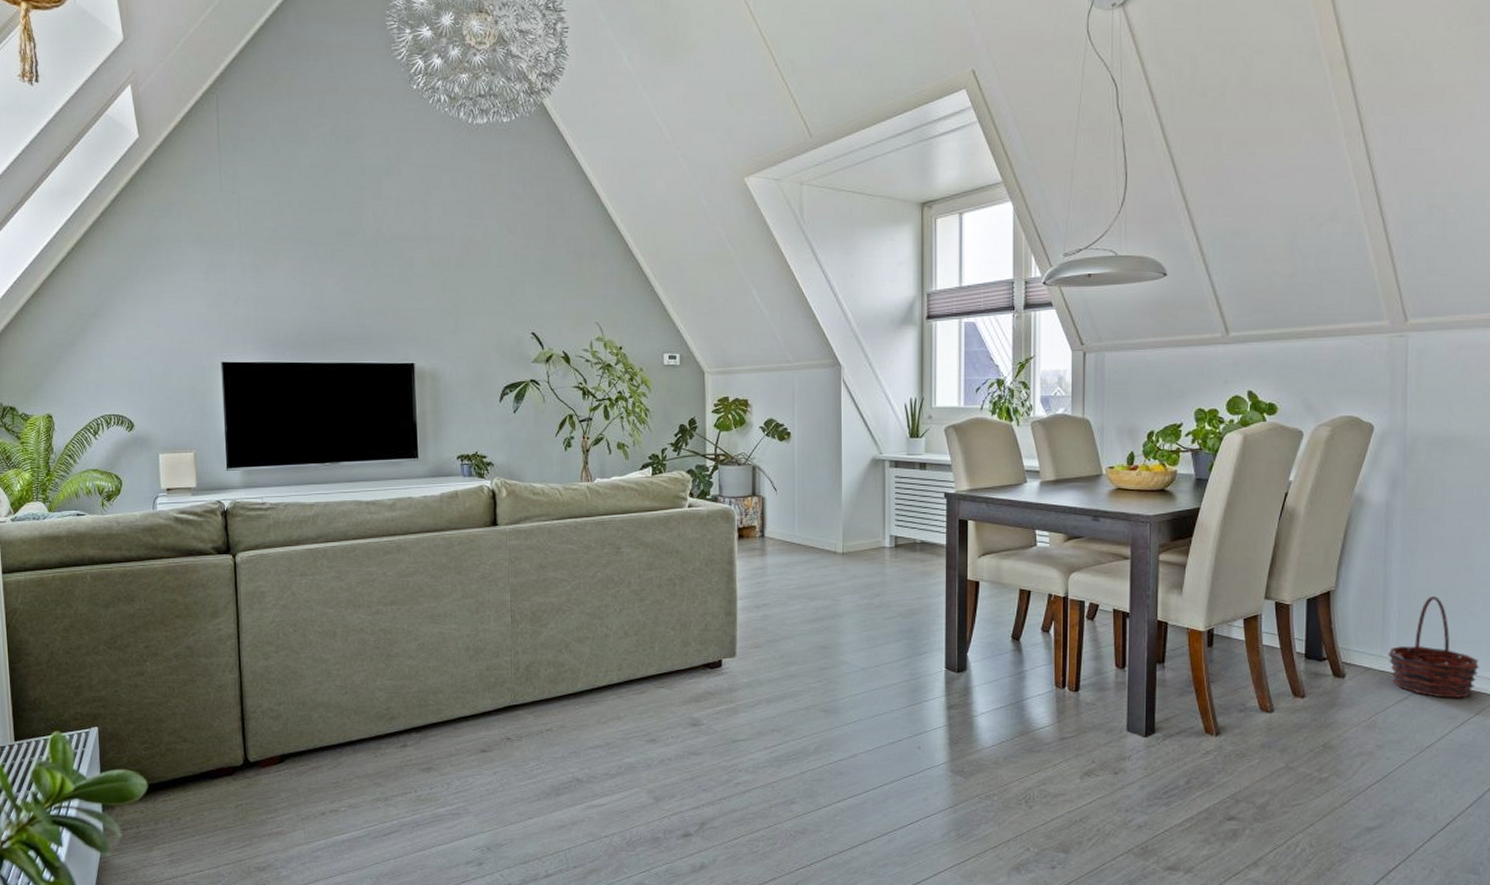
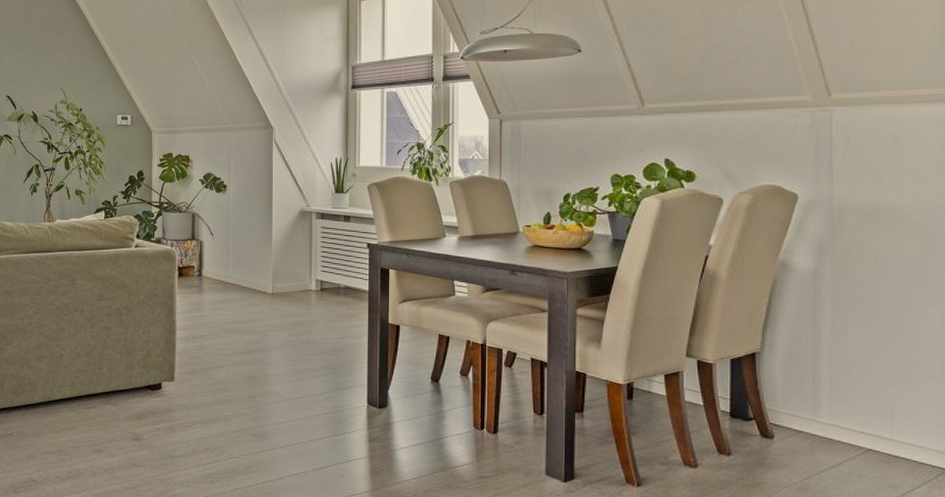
basket: present [1388,596,1480,698] -> none [819,364,923,468]

